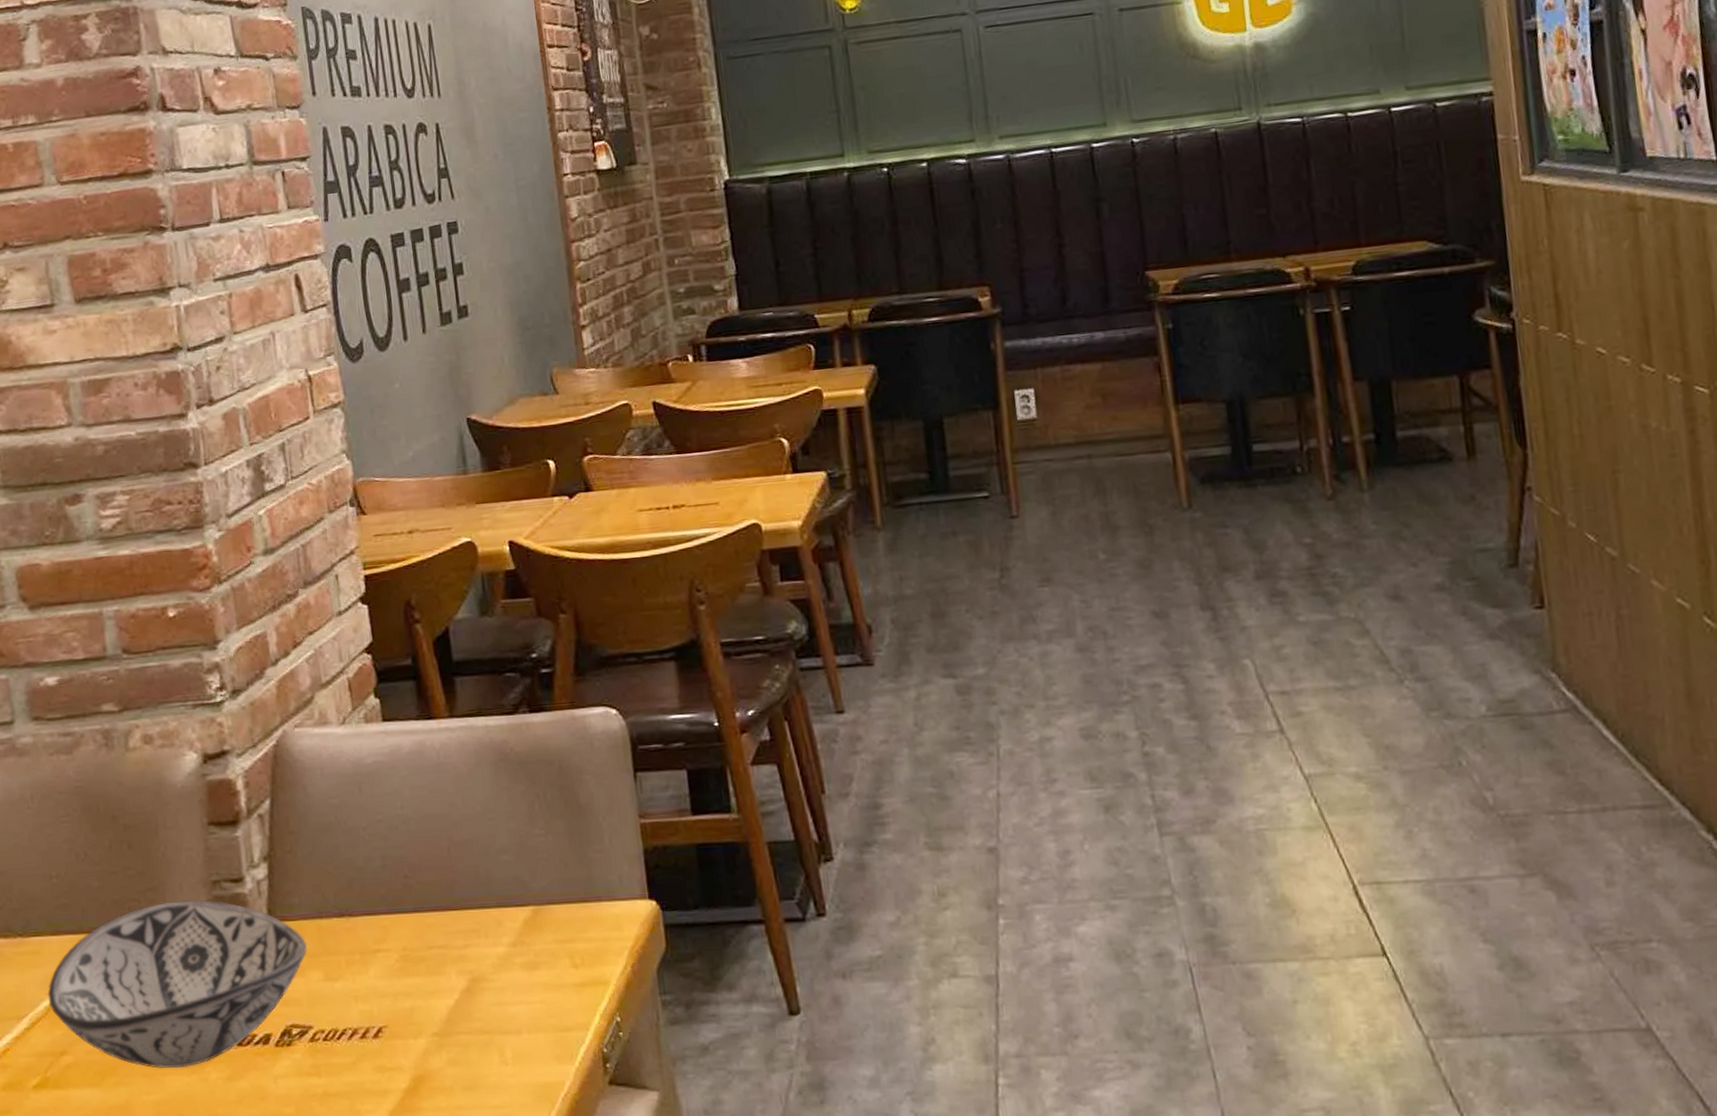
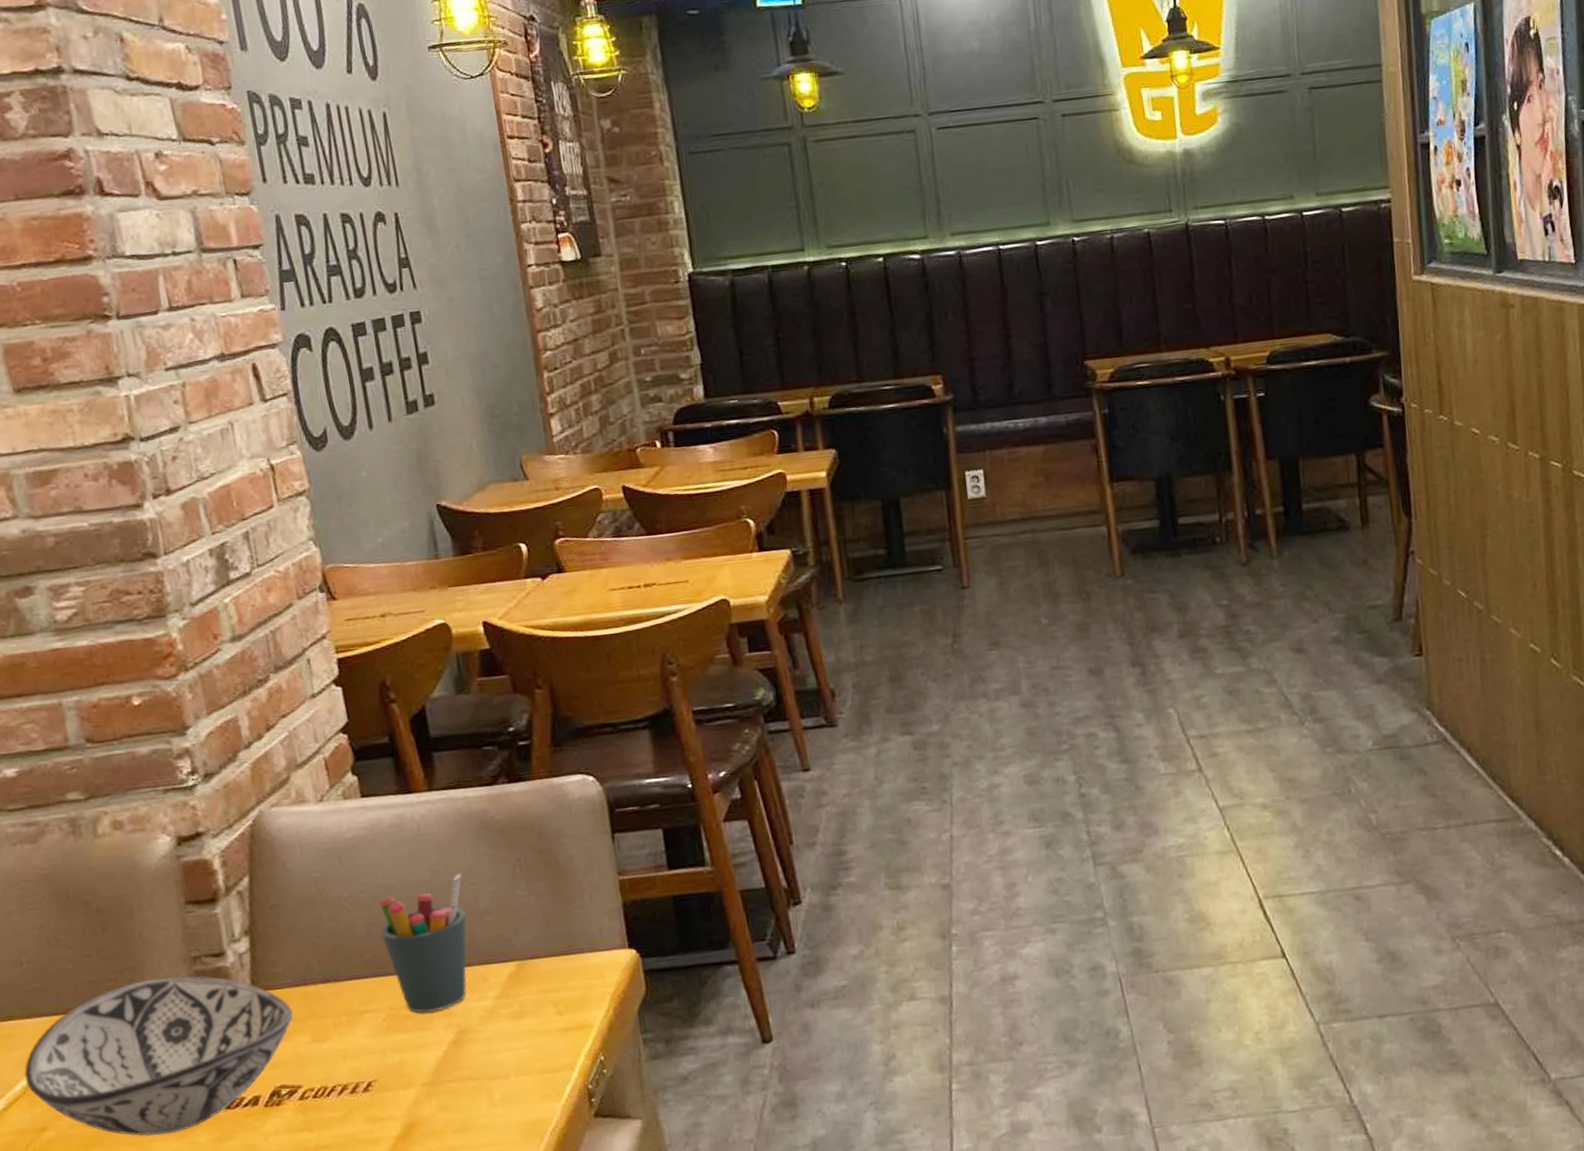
pen holder: none [396,808,483,956] -> present [379,874,467,1013]

